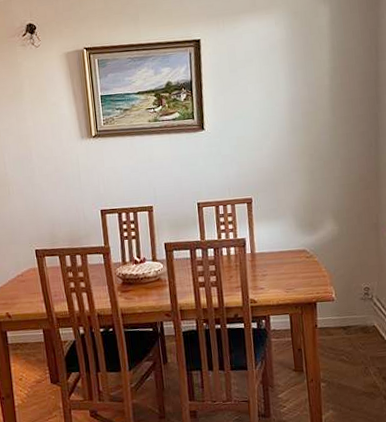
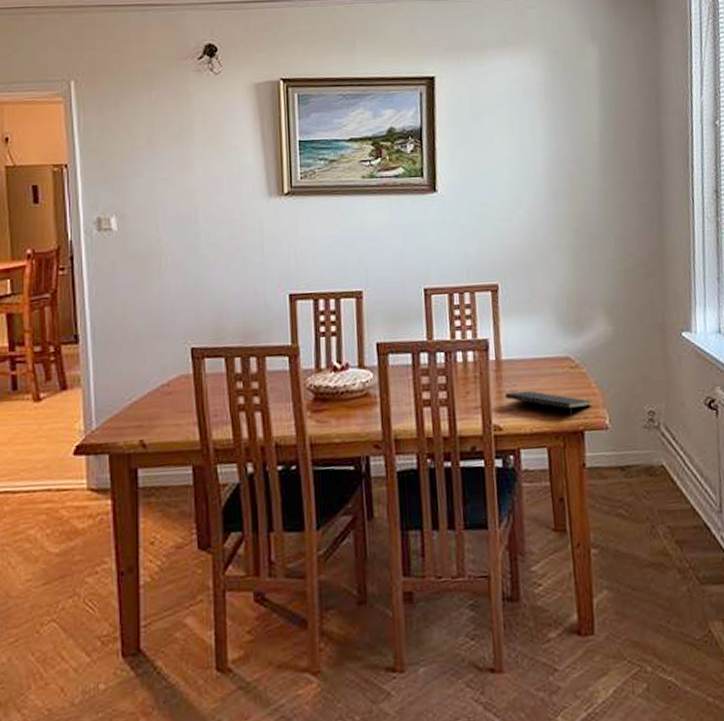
notepad: none [258,274,323,294] -> present [504,390,592,419]

